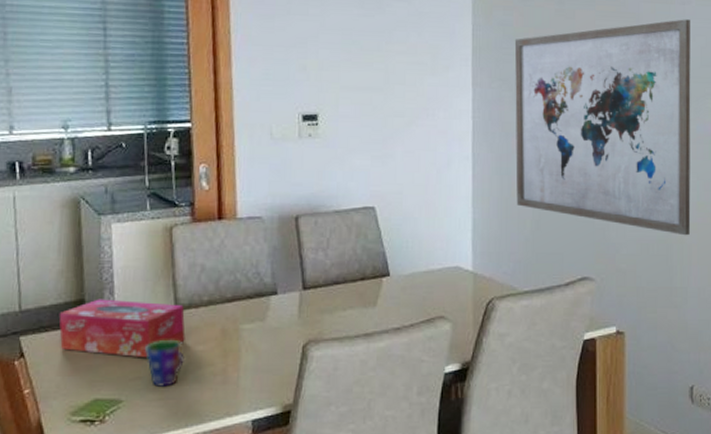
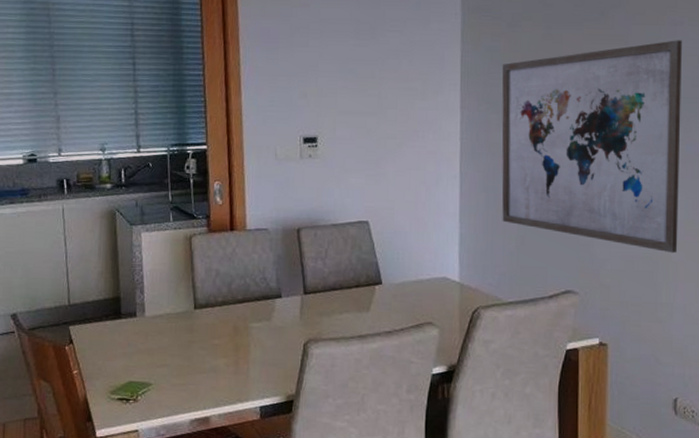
tissue box: present [58,299,186,358] -> none [100,297,203,349]
cup: present [145,339,186,387] -> none [170,333,204,374]

